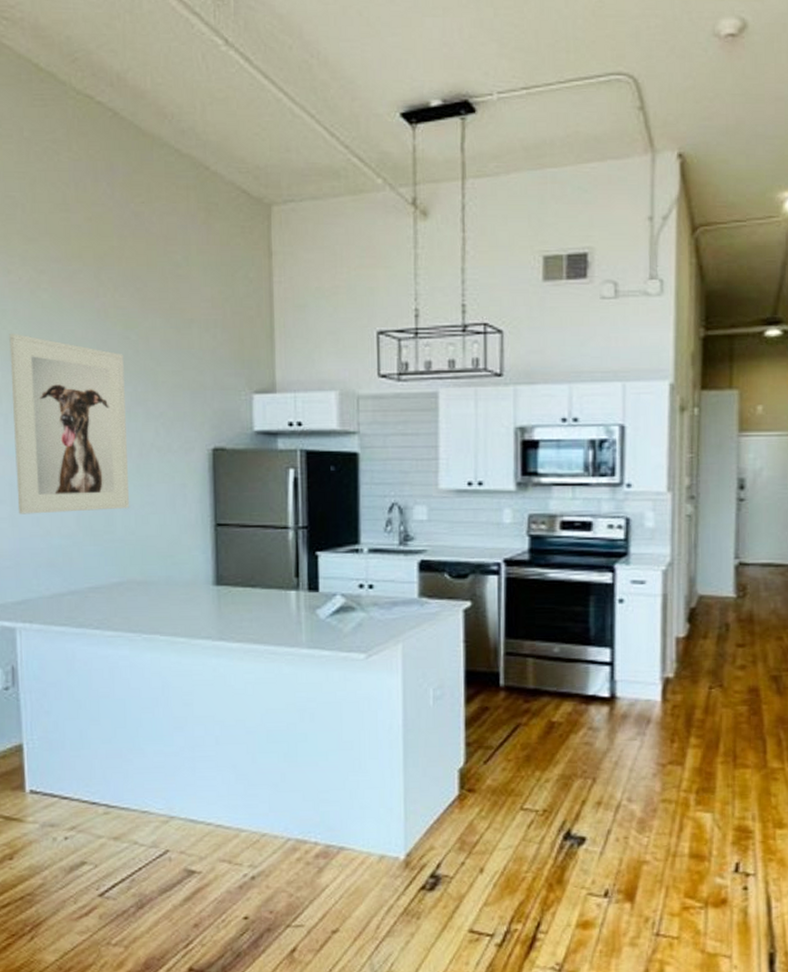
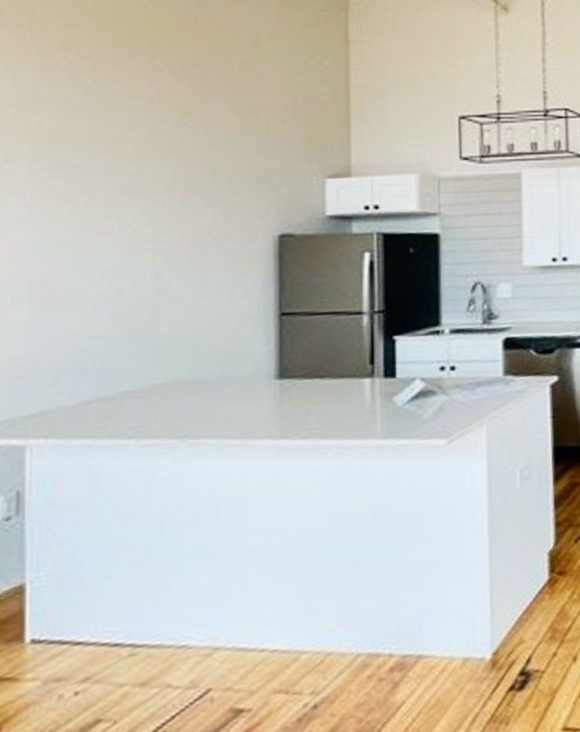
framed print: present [9,334,130,514] -> none [38,120,179,316]

